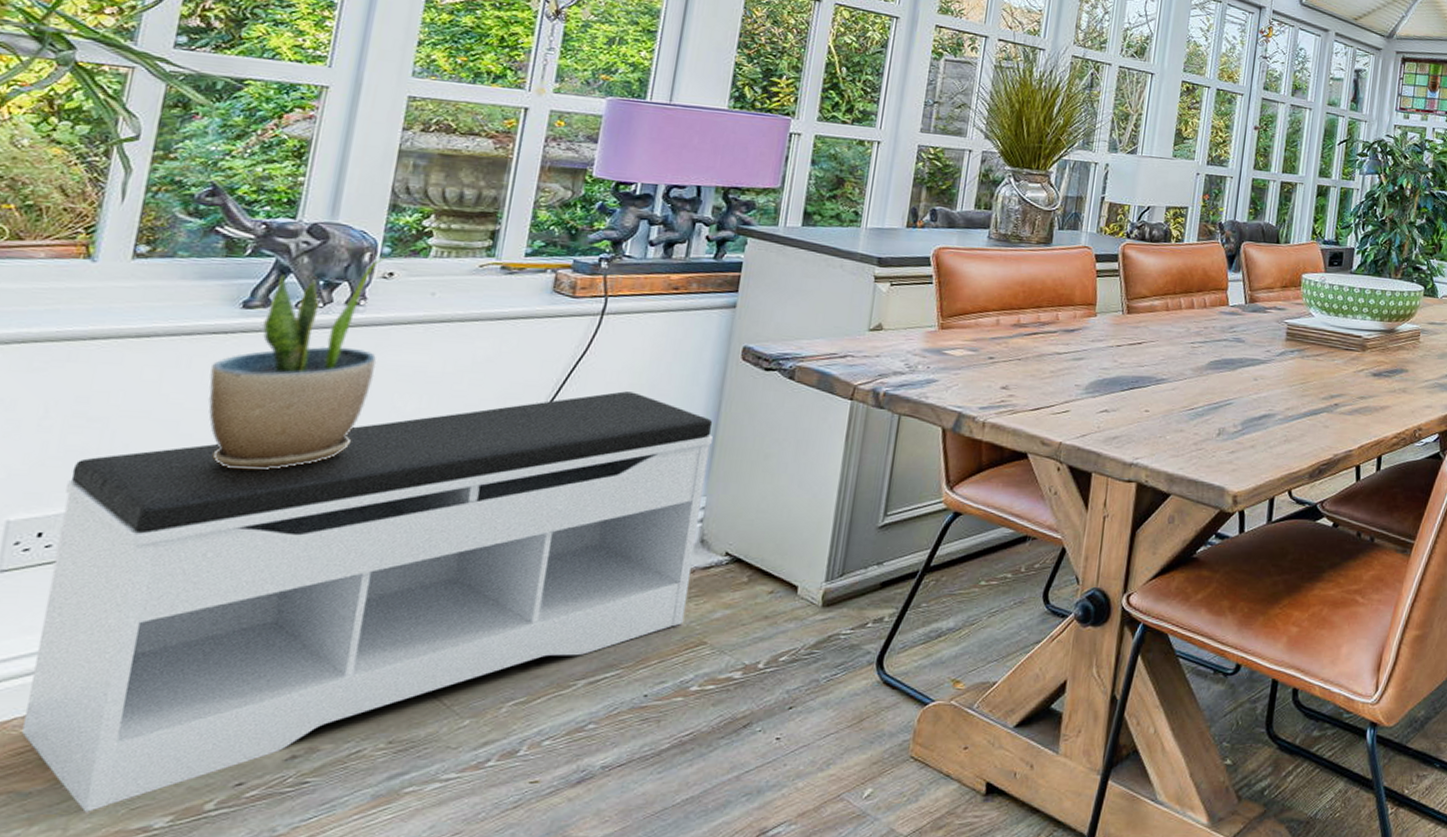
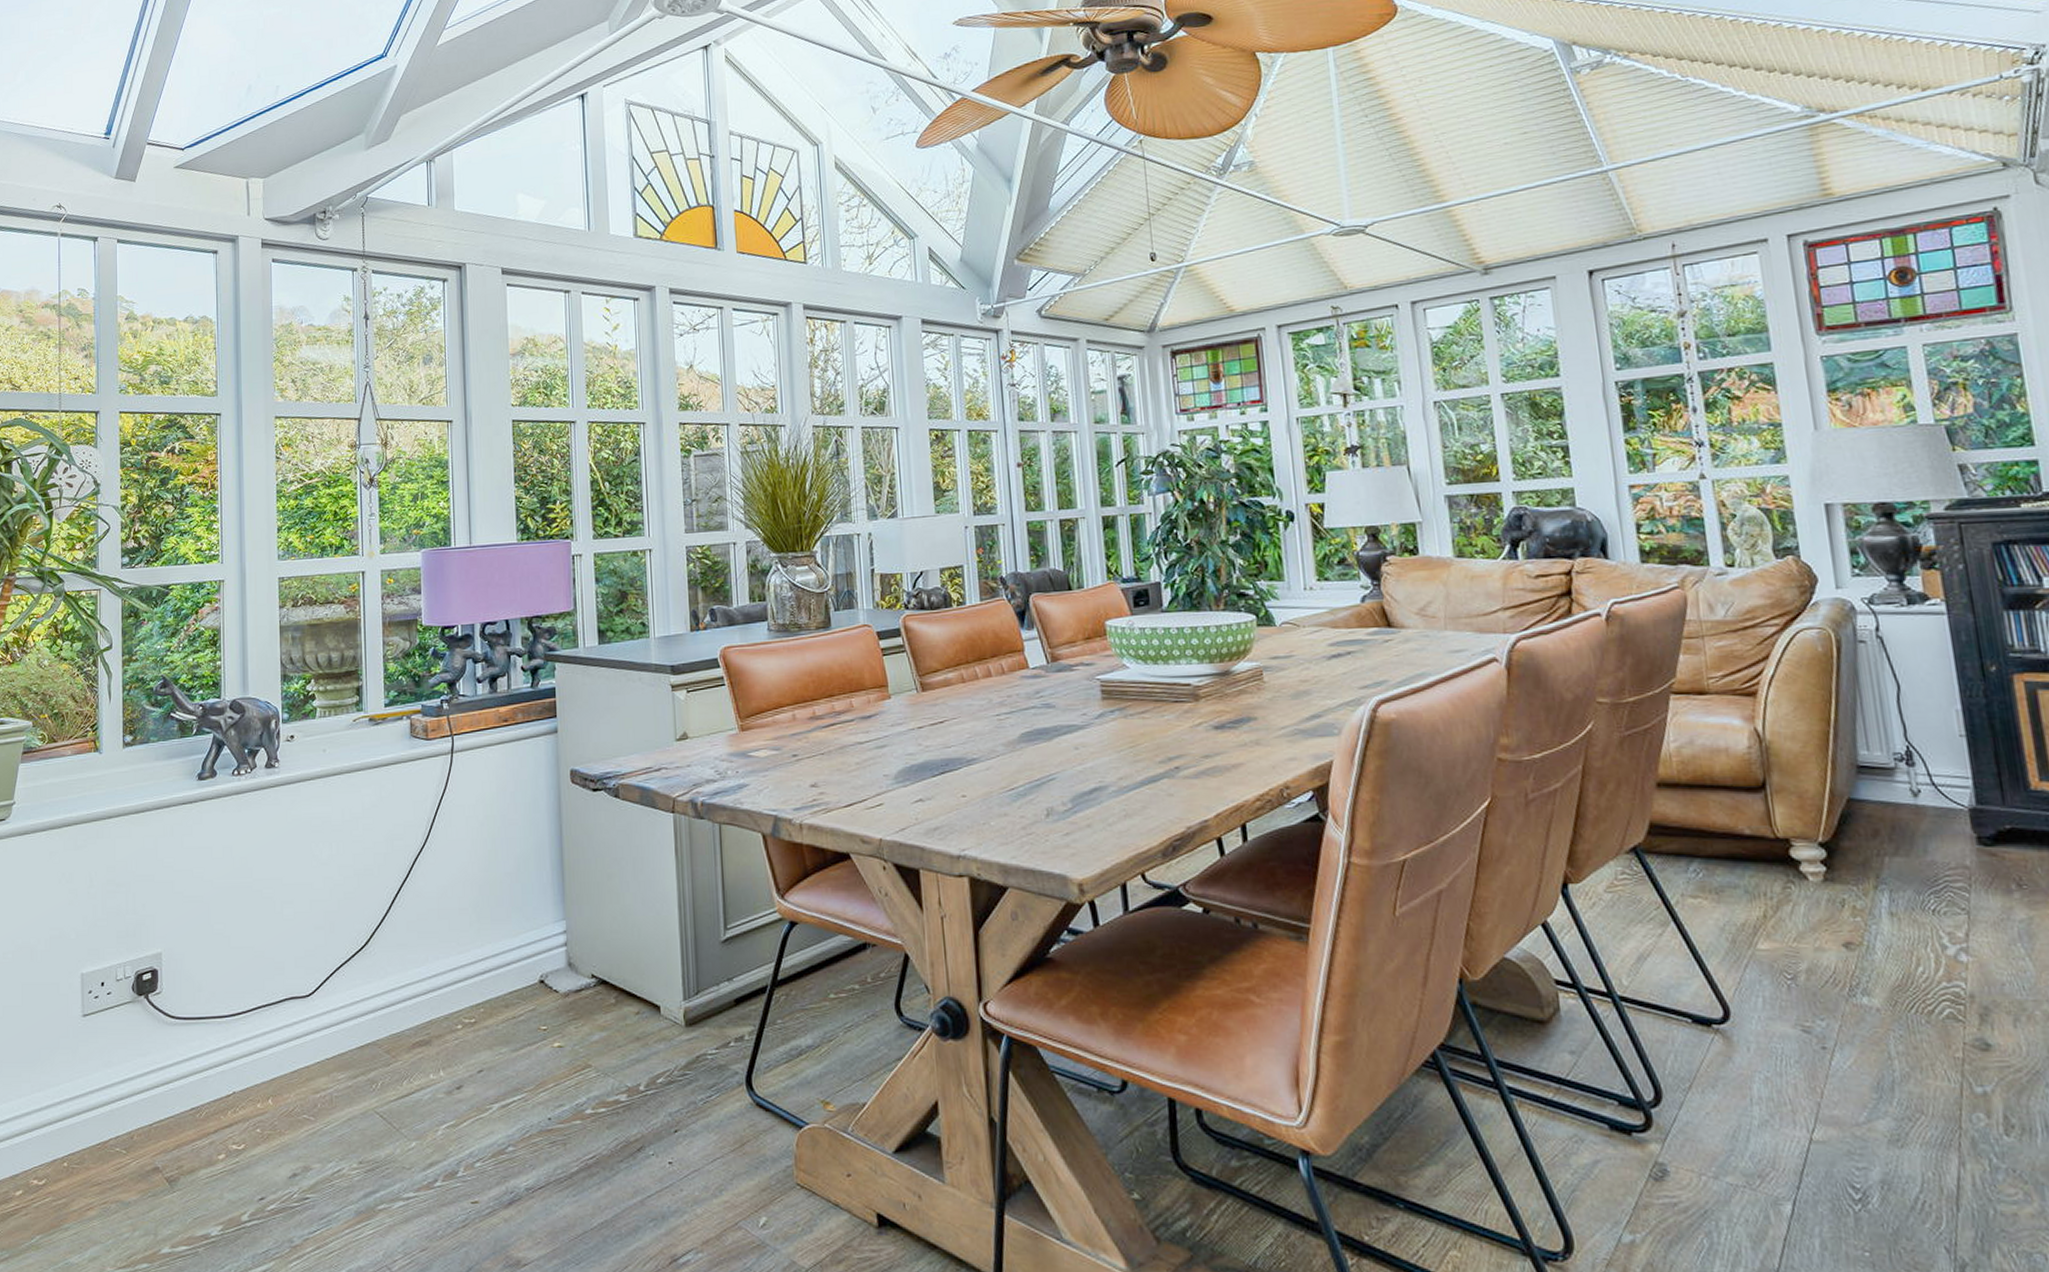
bench: present [22,391,713,812] -> none [112,824,568,1220]
potted plant: present [208,257,385,470] -> none [187,722,295,920]

